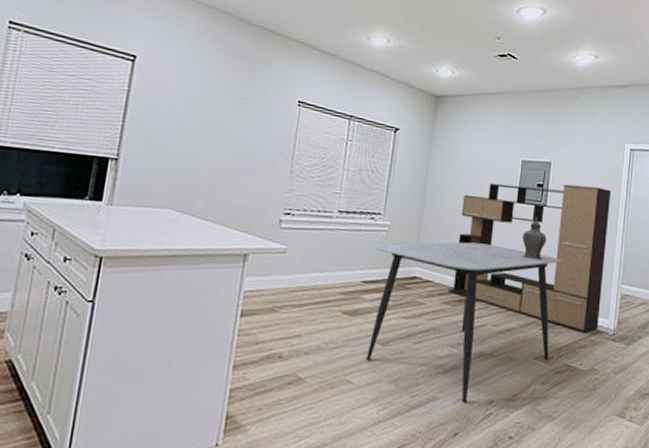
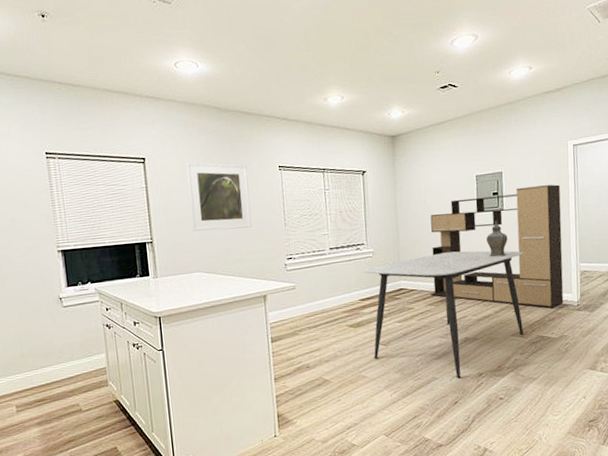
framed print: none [174,72,260,166] -> present [186,161,252,231]

